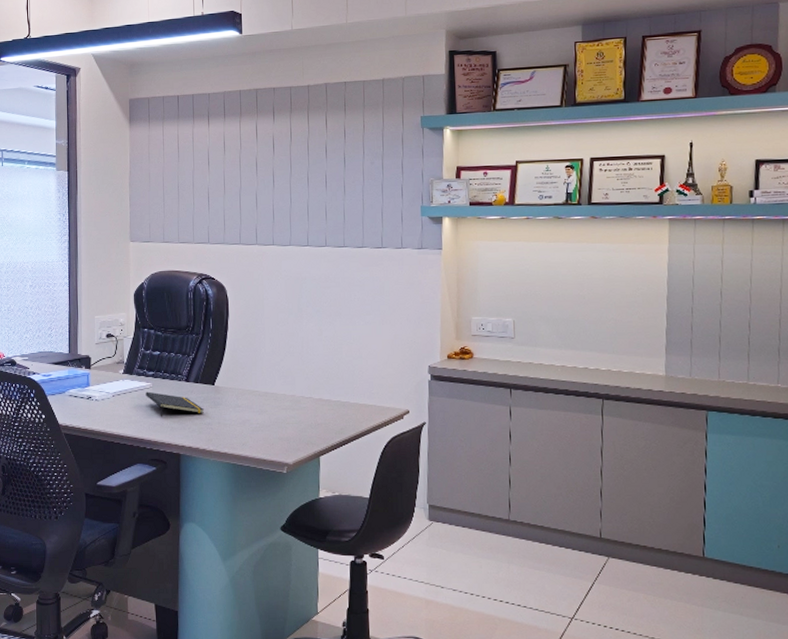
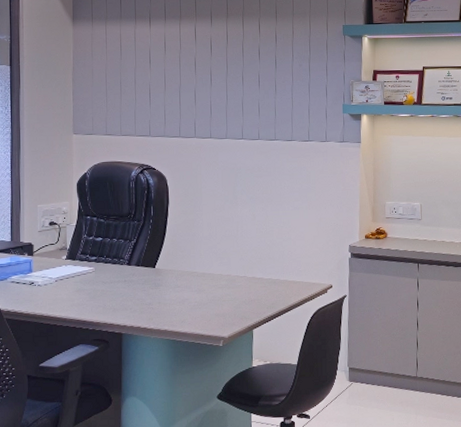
notepad: present [145,391,204,417] -> none [88,275,145,299]

